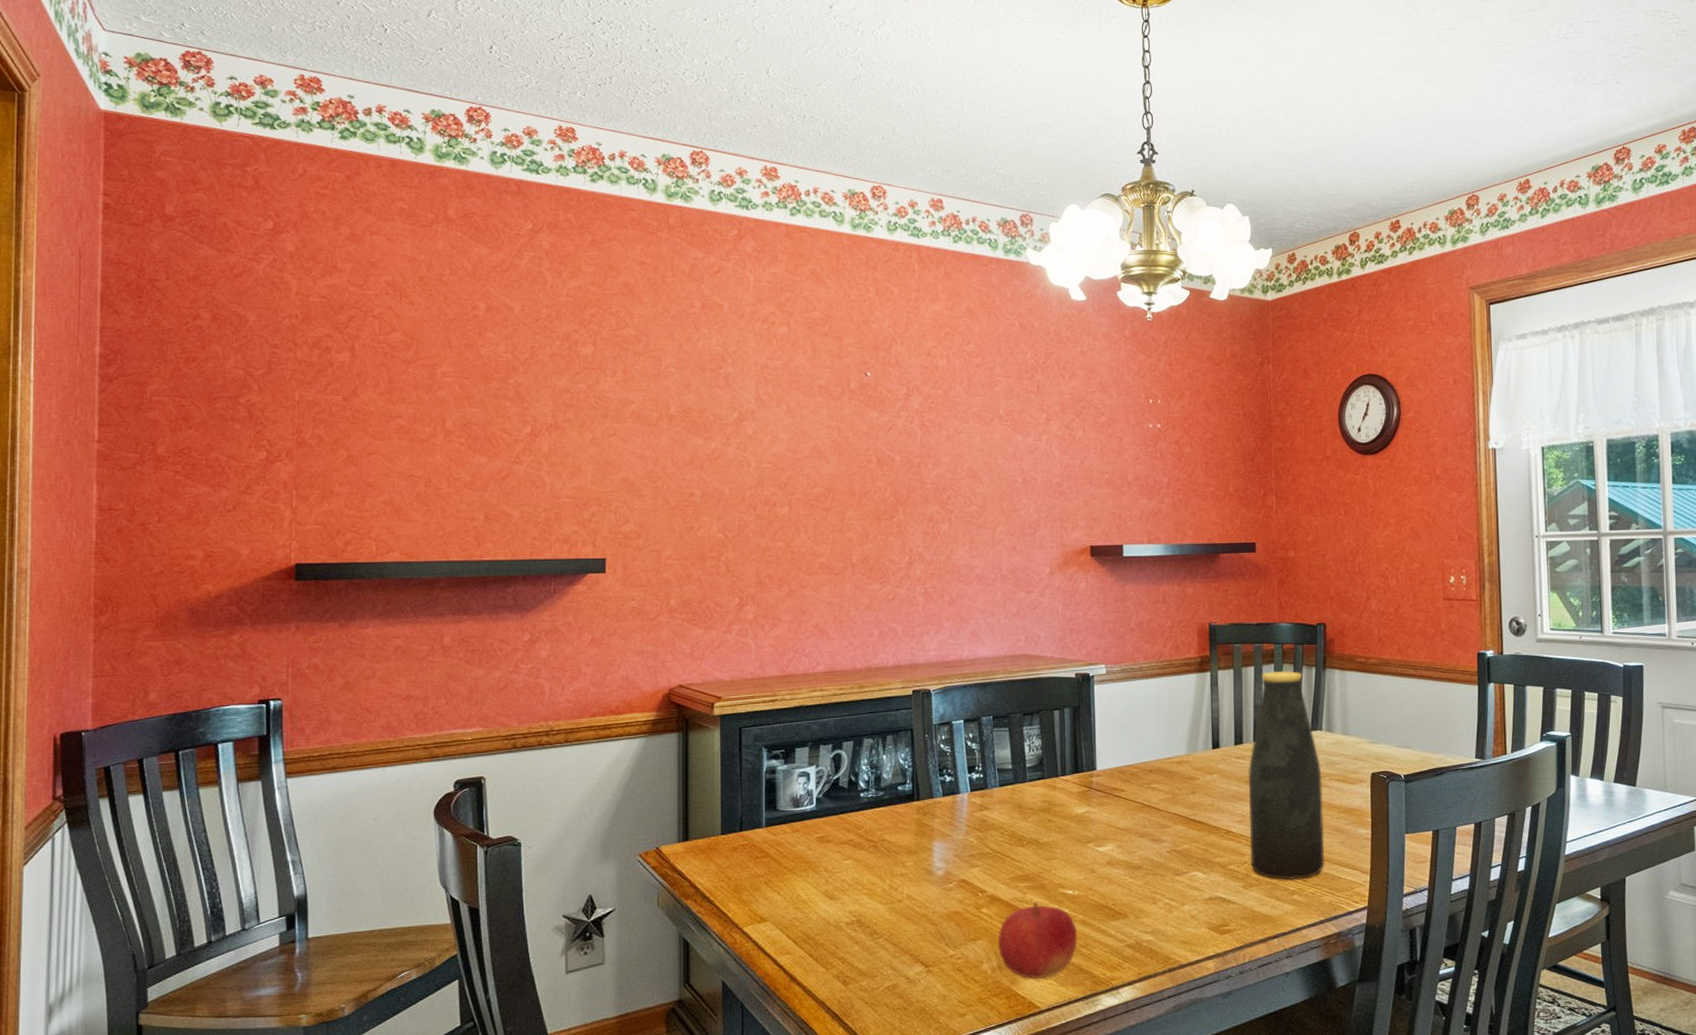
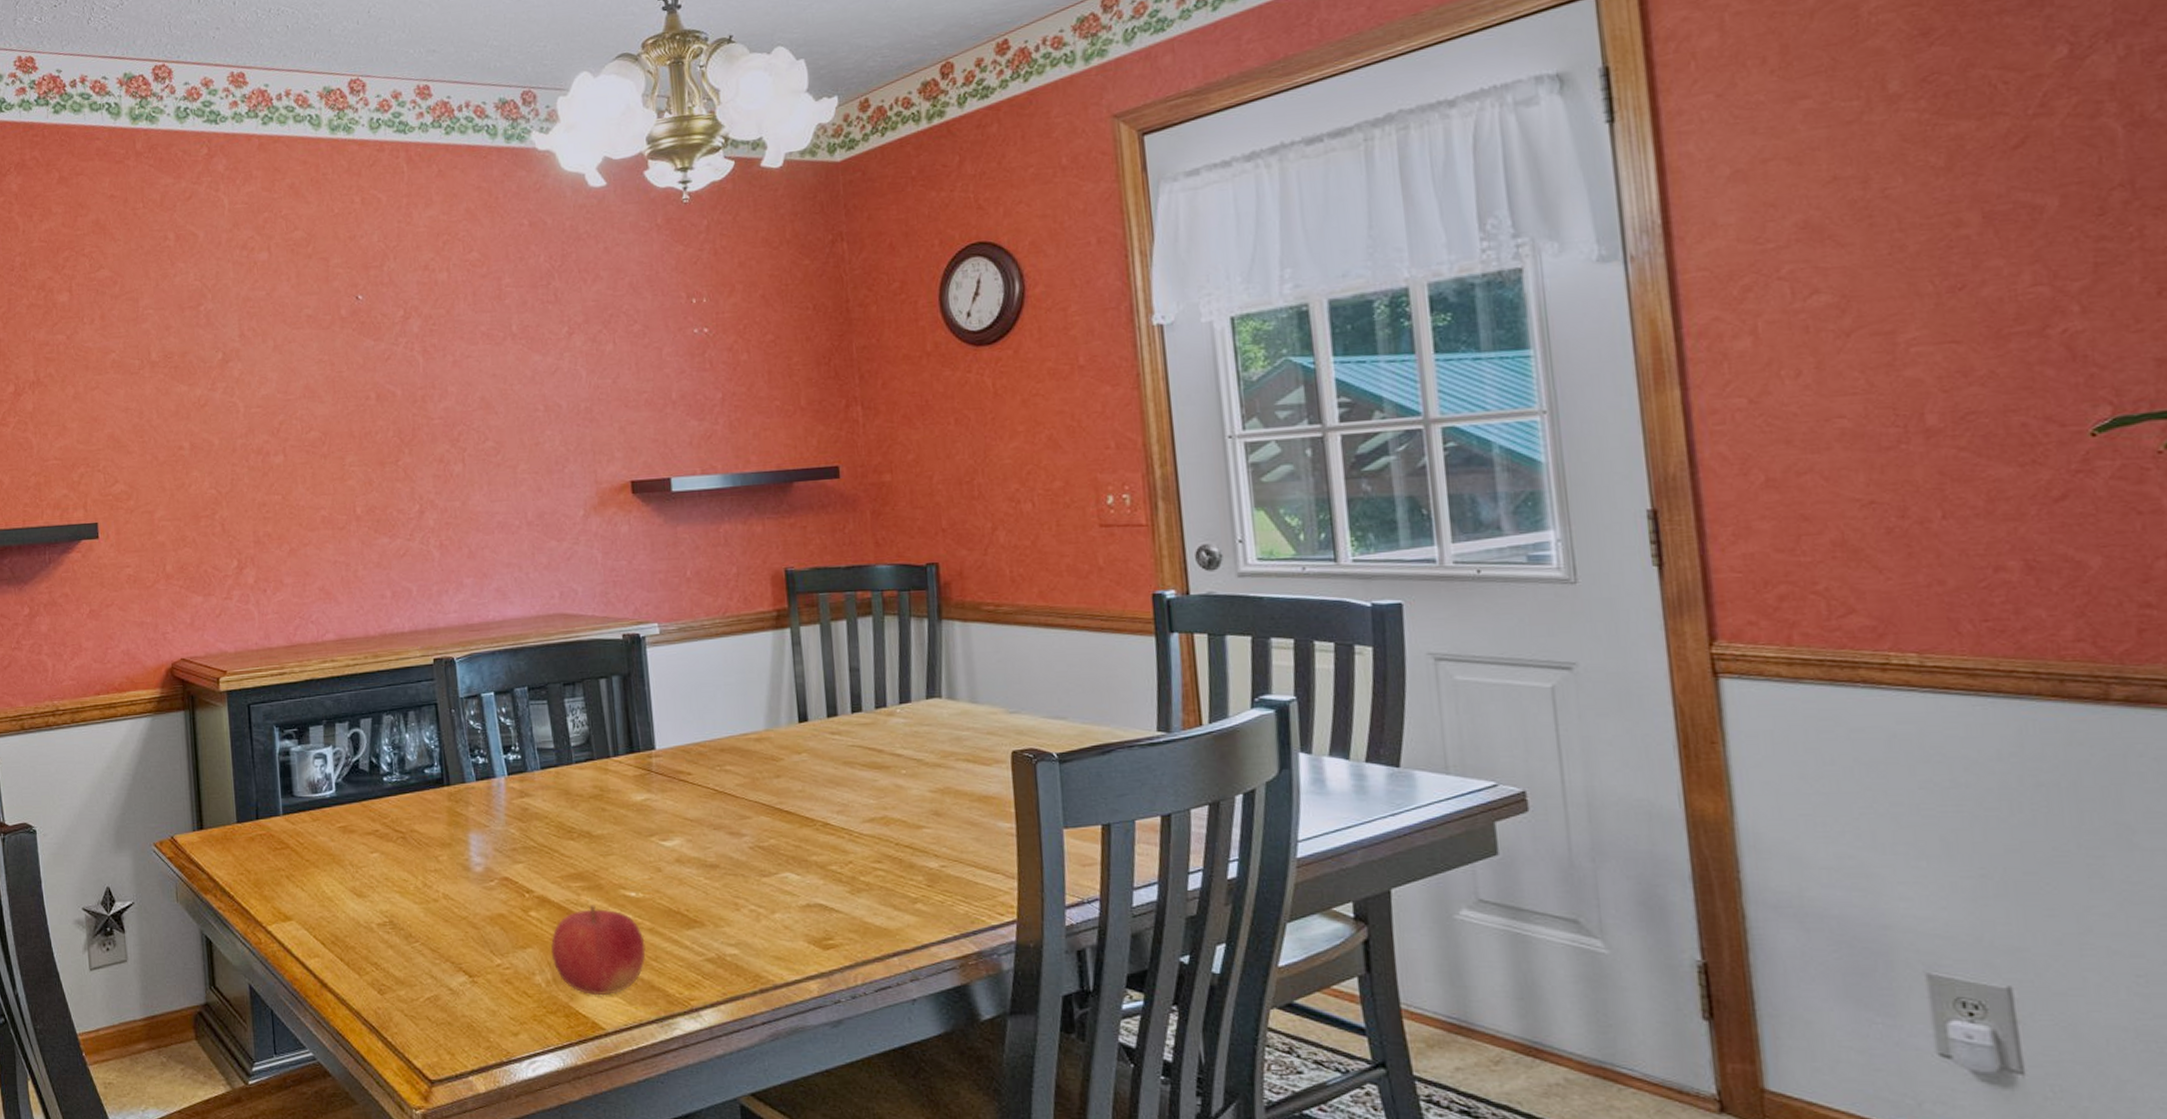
bottle: present [1248,670,1325,880] -> none [846,624,955,884]

